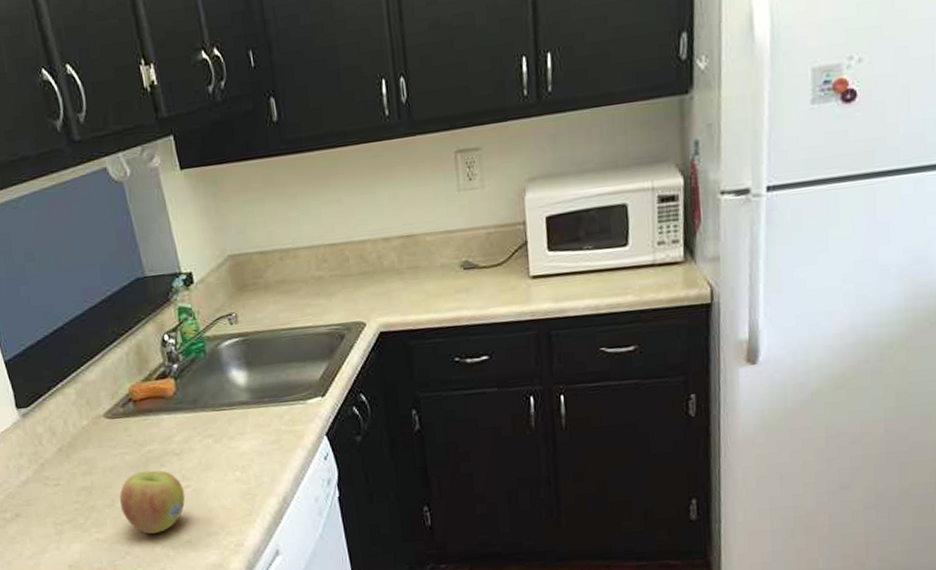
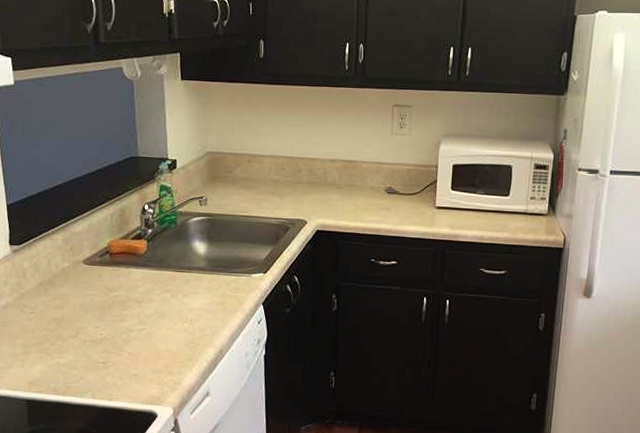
apple: present [119,470,186,534] -> none [83,312,140,365]

